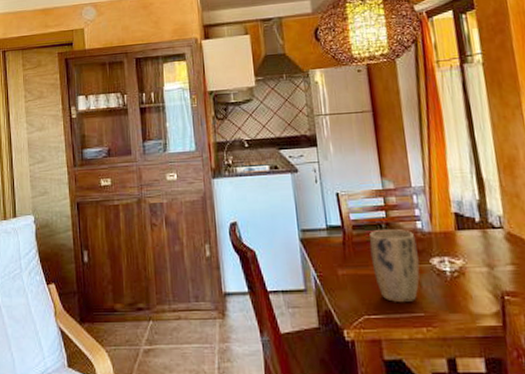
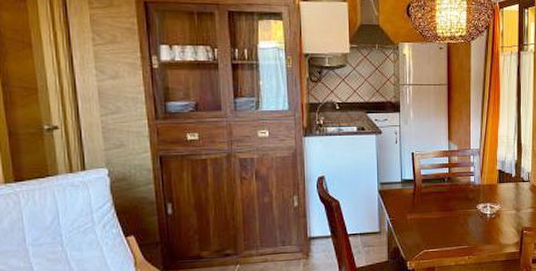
plant pot: present [369,229,420,302] -> none [434,182,469,238]

